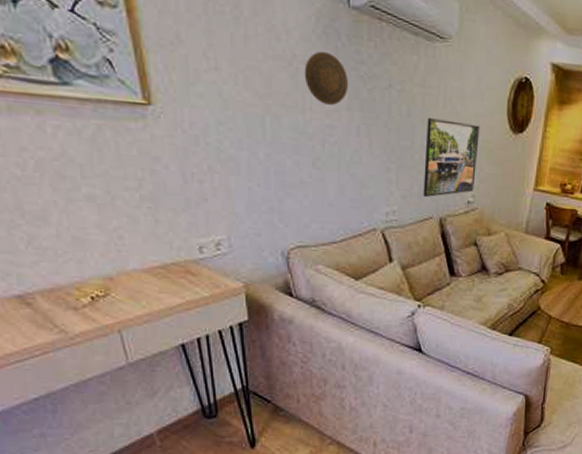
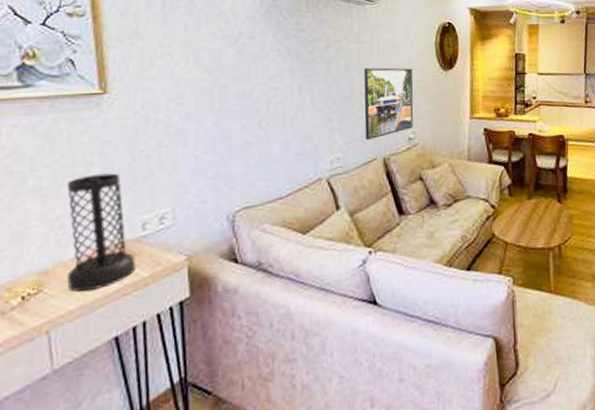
vase: none [120,190,195,301] -> present [66,173,135,292]
decorative plate: present [304,50,348,106] -> none [250,26,290,71]

